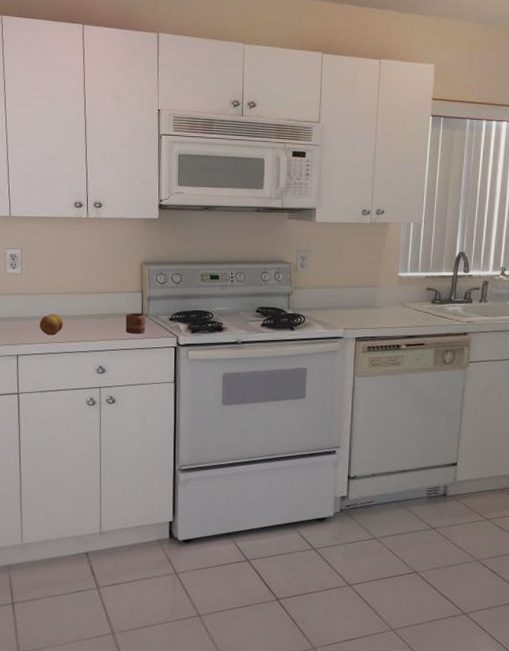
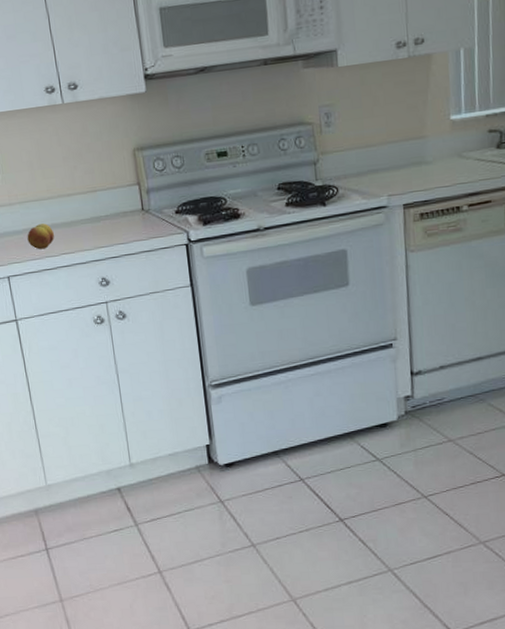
mug: present [125,313,146,334] -> none [124,210,150,236]

